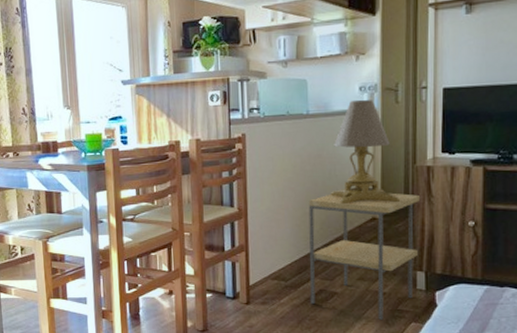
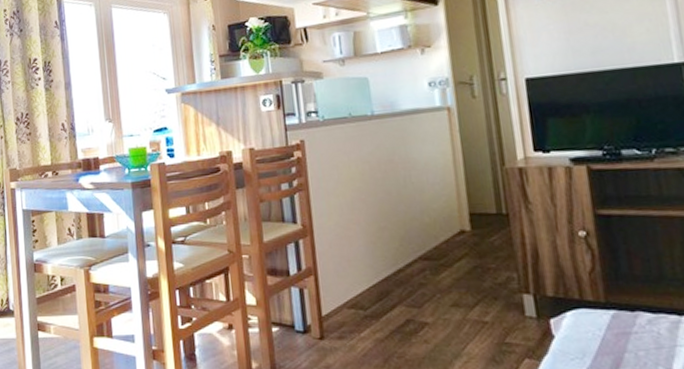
side table: present [308,193,421,320] -> none [382,200,522,356]
lamp: present [330,99,401,204] -> none [406,96,492,215]

